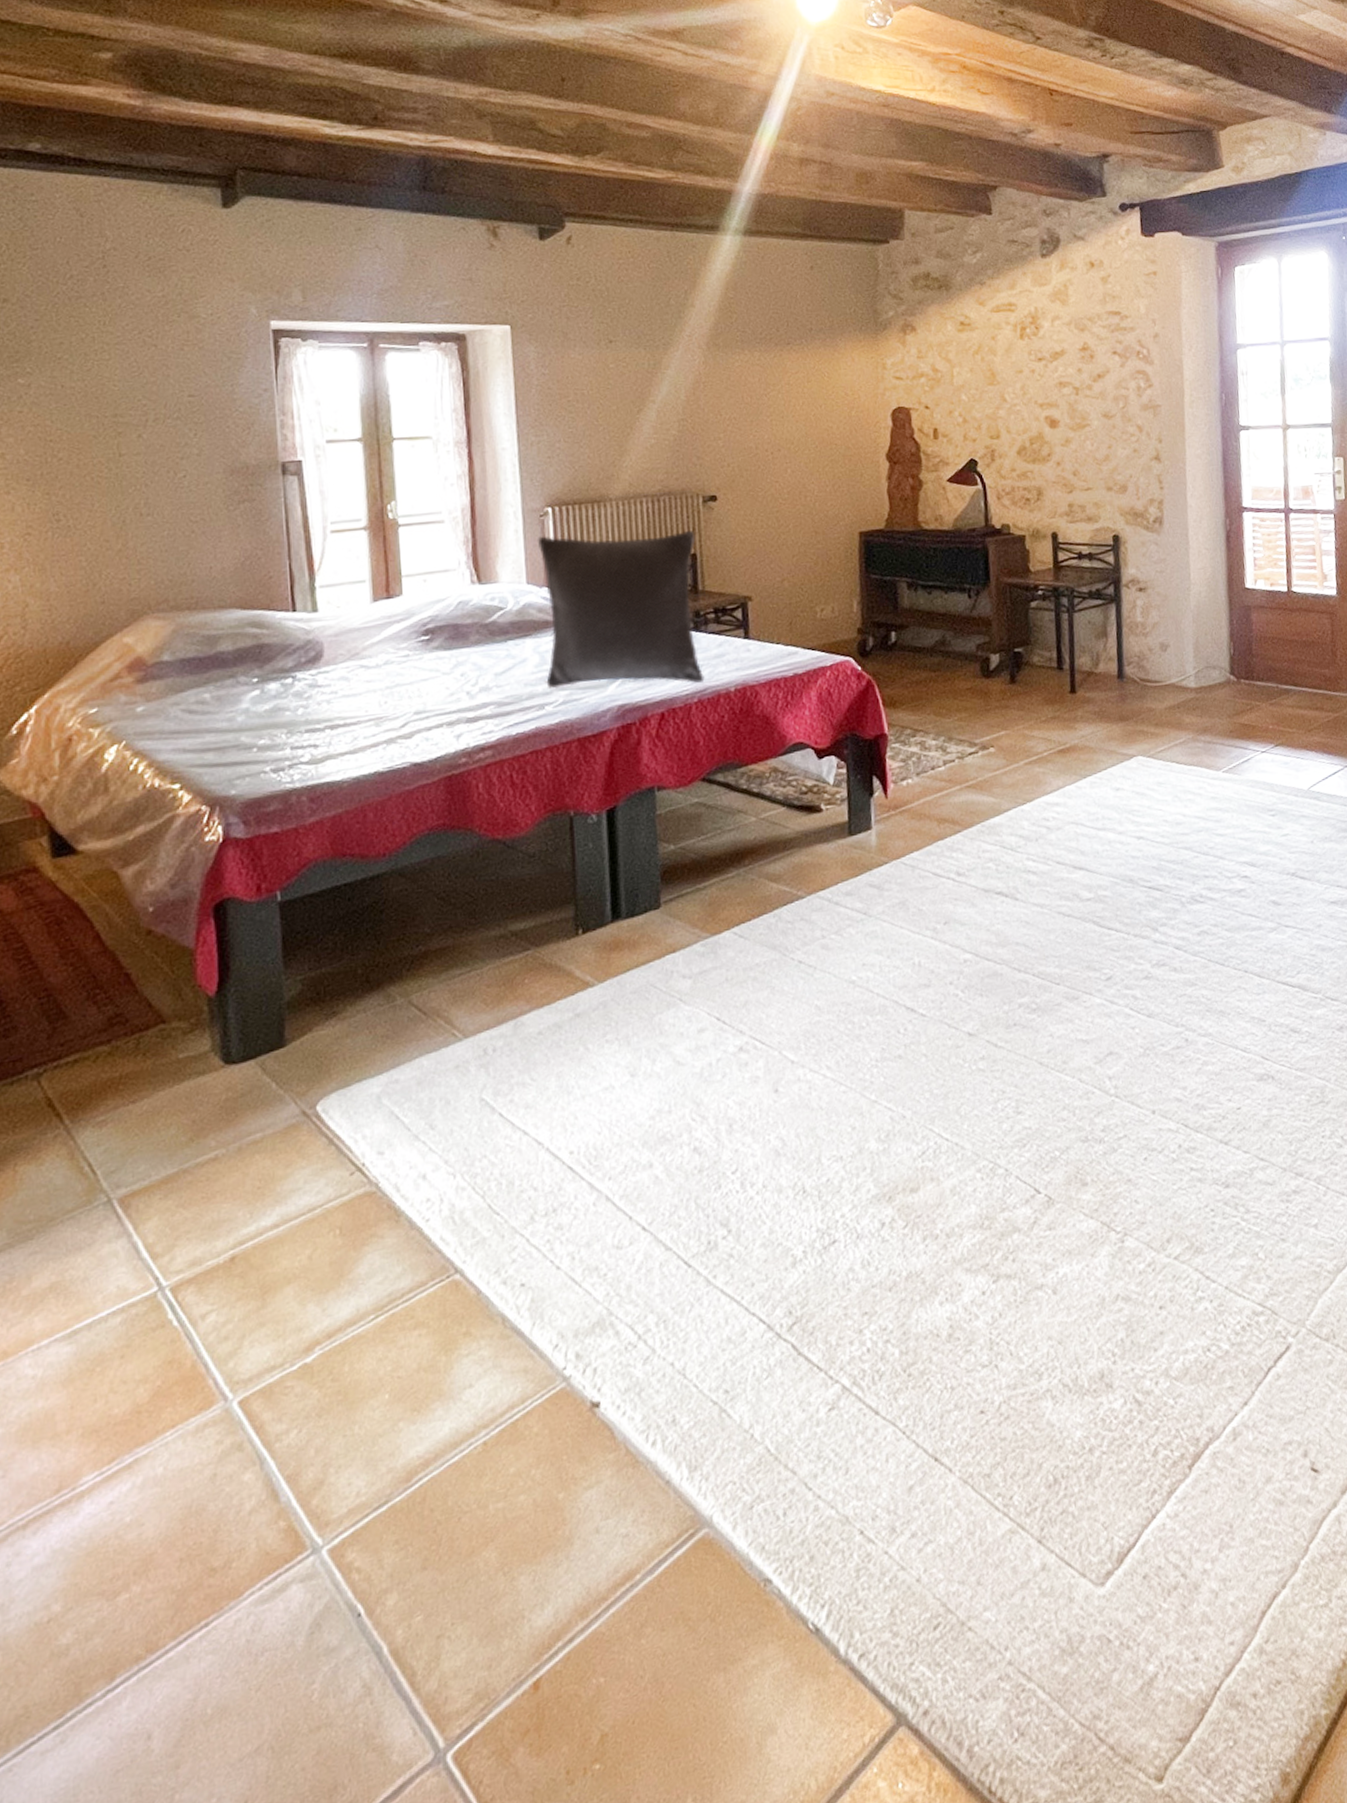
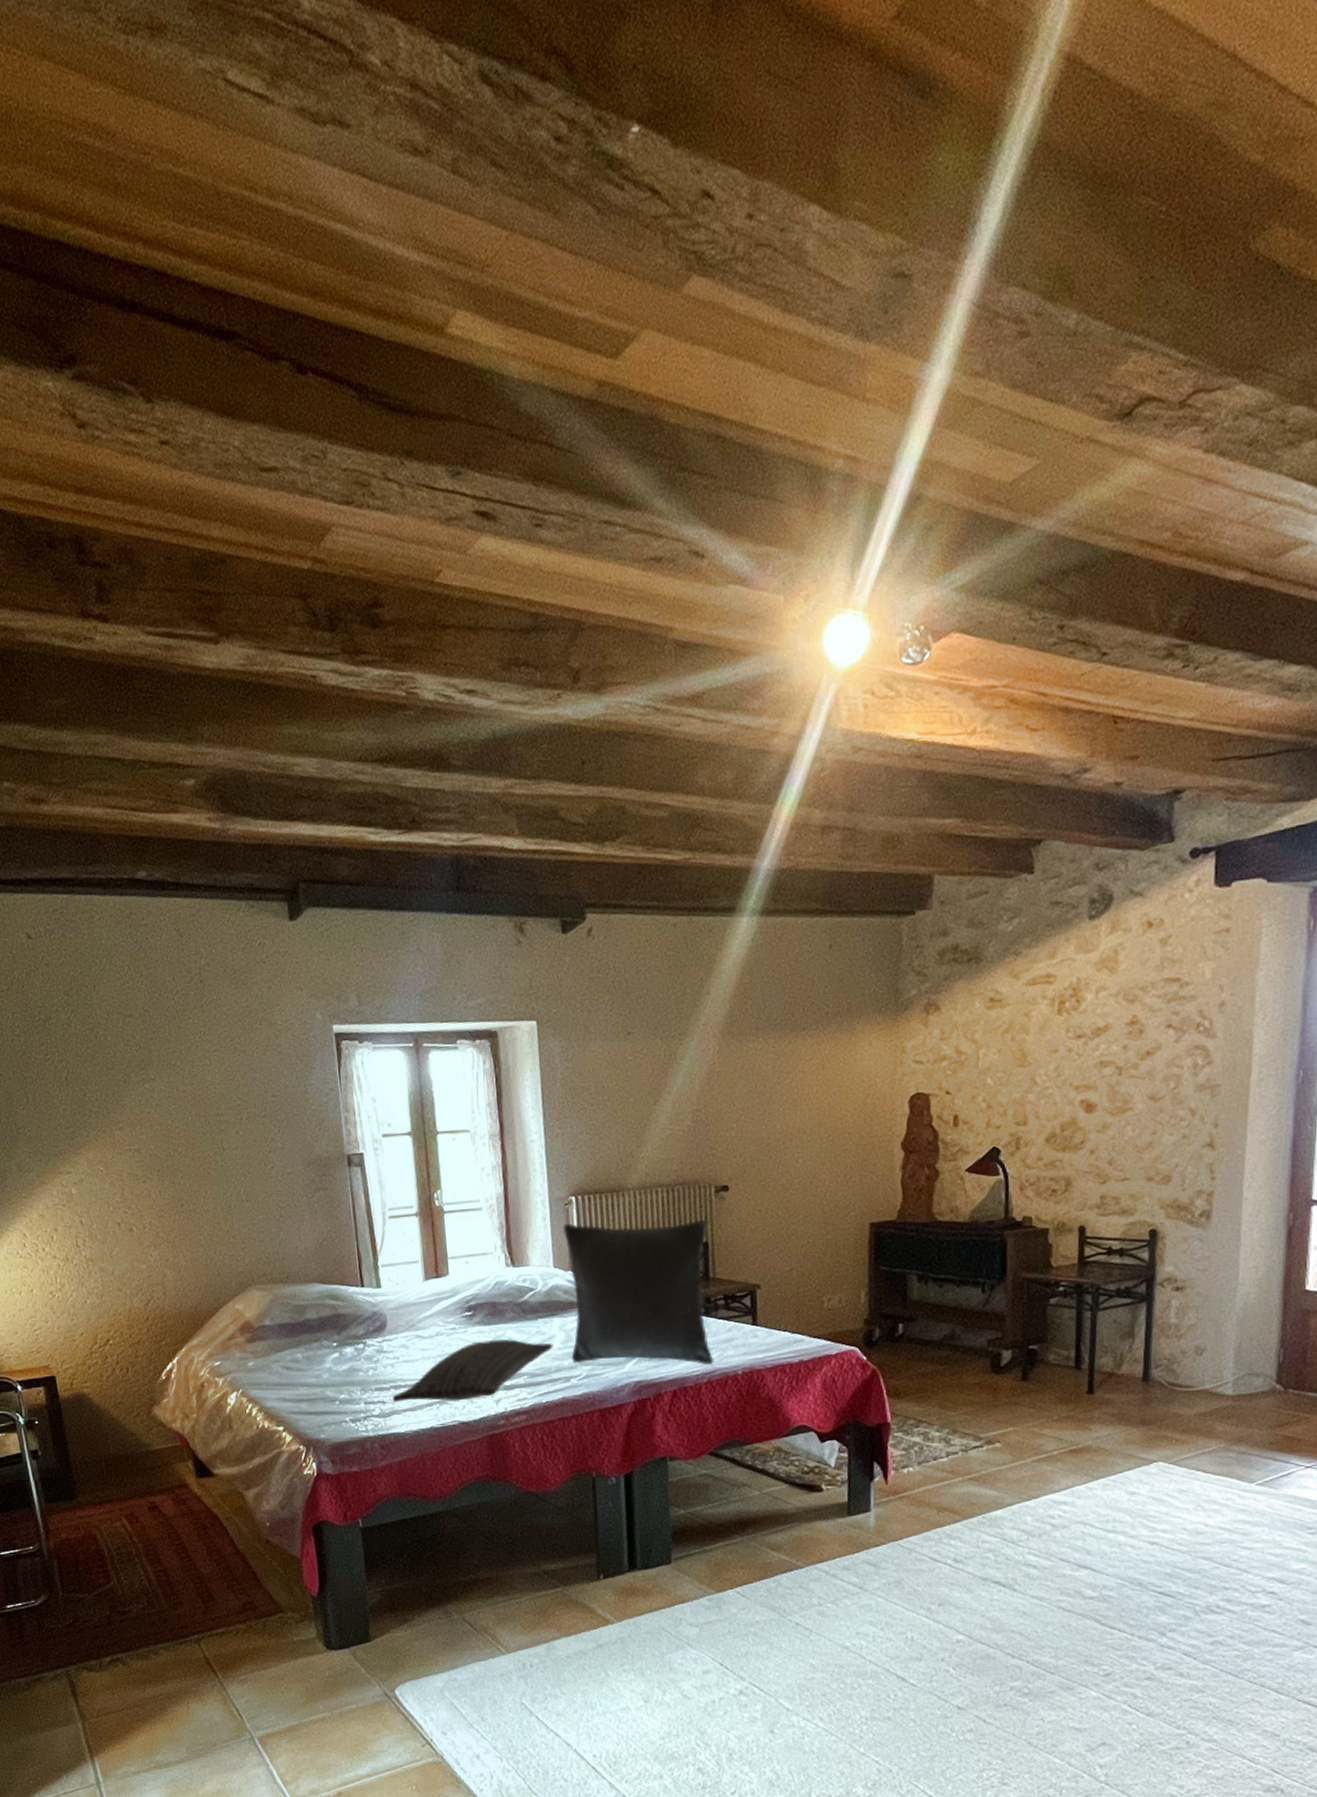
pillow: none [328,665,526,746] -> present [393,1339,554,1403]

